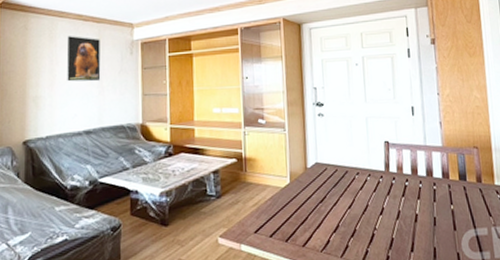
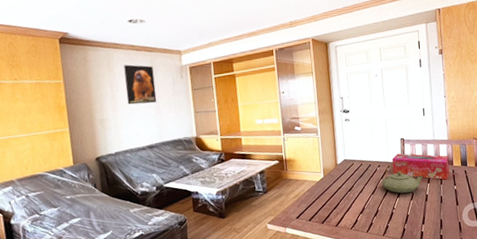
teapot: none [360,169,413,211] -> present [381,161,424,194]
tissue box: none [373,159,445,197] -> present [392,153,450,180]

